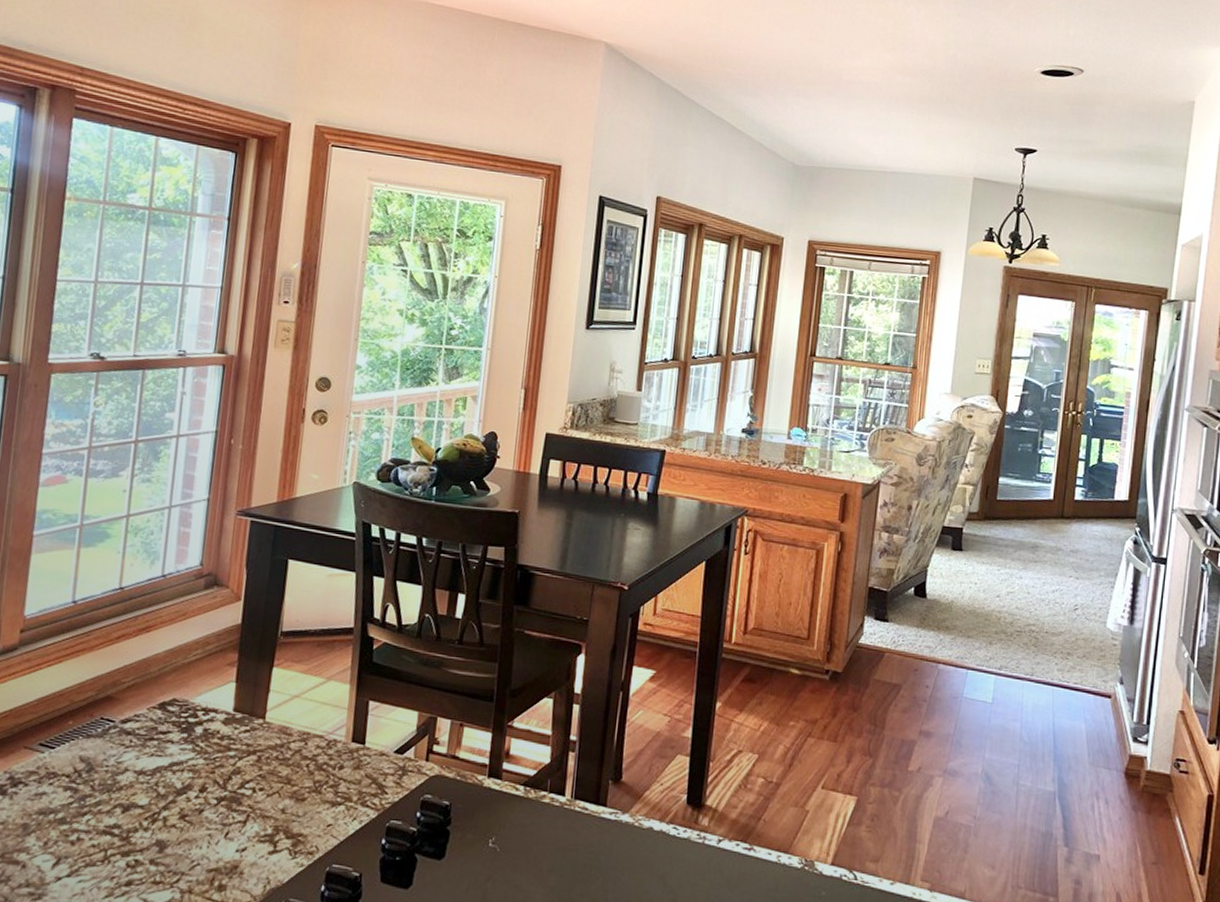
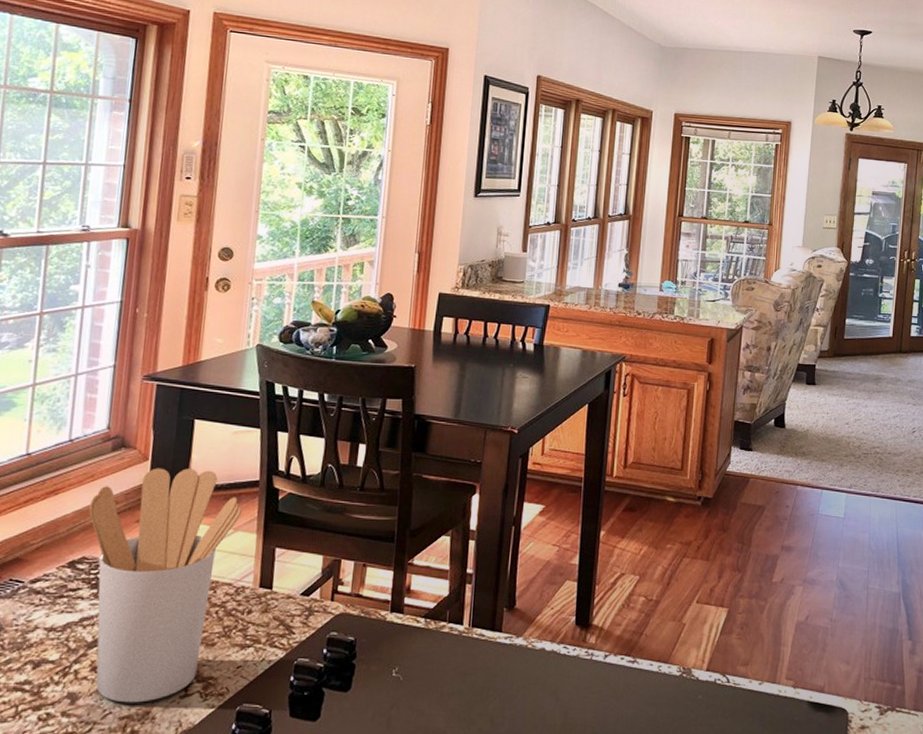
utensil holder: none [180,609,336,856] -> present [89,468,243,703]

